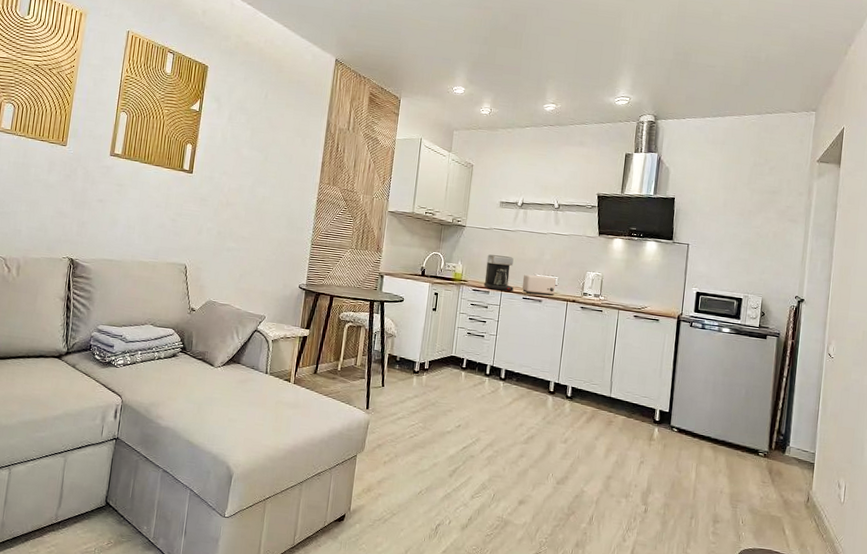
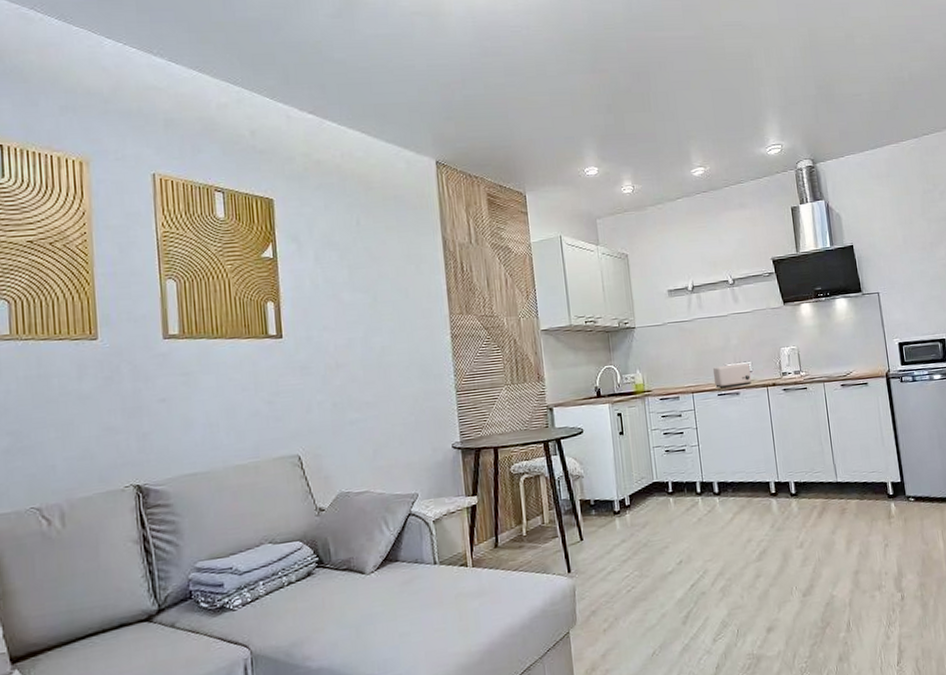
coffee maker: present [484,254,514,292] -> none [667,351,706,394]

